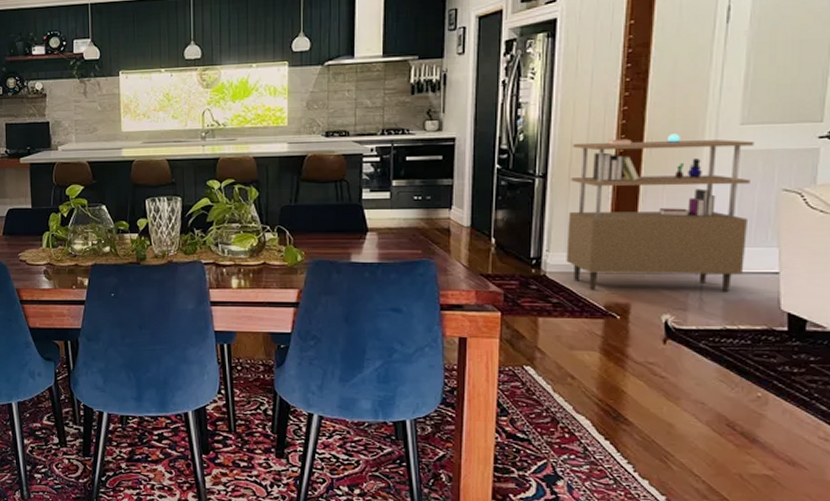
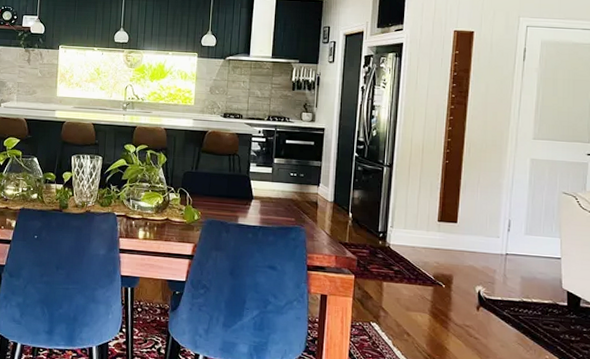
shelving unit: present [566,134,754,293] -> none [405,141,543,272]

